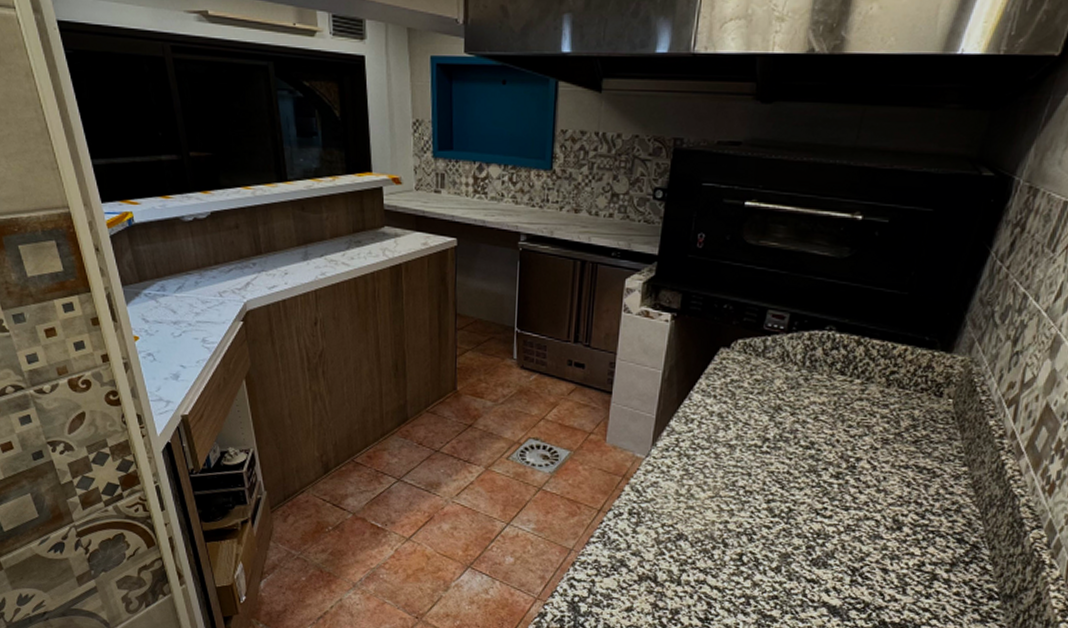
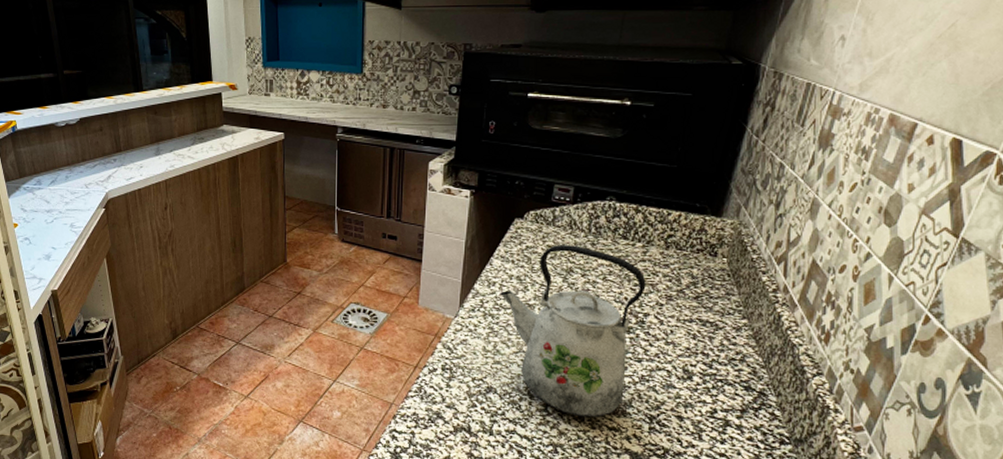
kettle: none [698,379,862,569] -> present [500,245,646,418]

